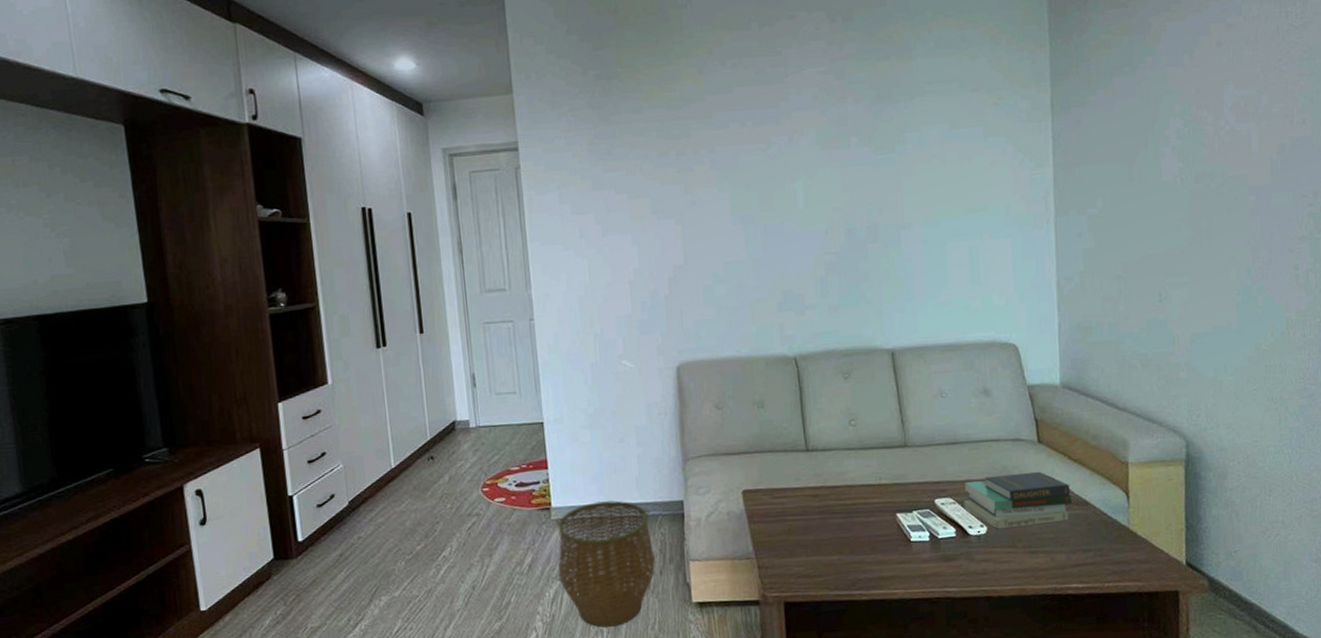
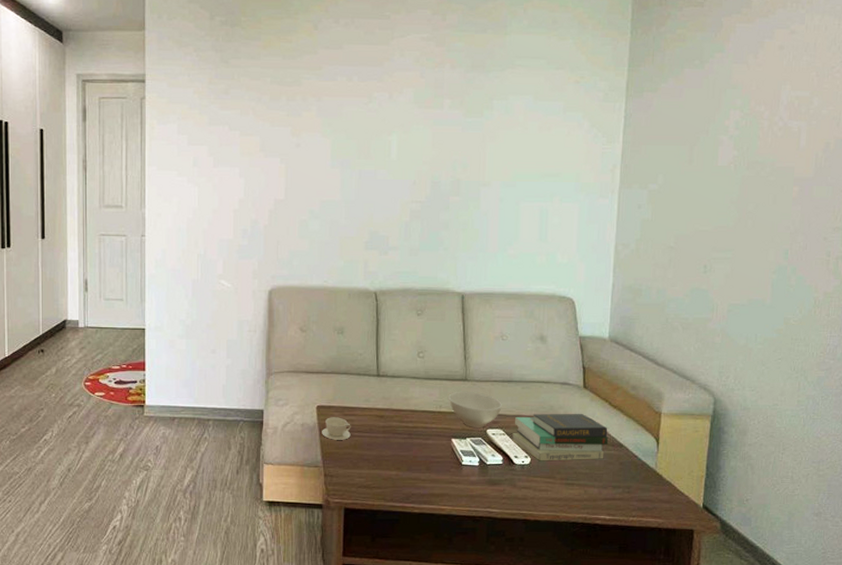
basket: present [556,500,656,628] -> none [146,403,234,516]
teacup: none [750,501,783,527] -> present [322,417,351,440]
bowl: none [888,458,949,500] -> present [448,391,502,429]

